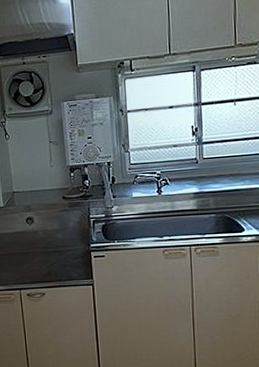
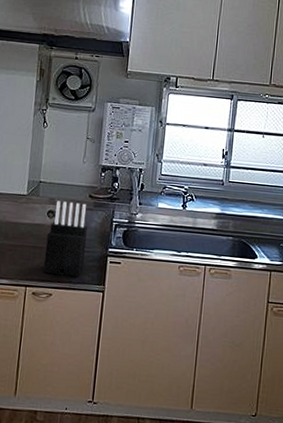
knife block: none [30,205,69,277] -> present [44,201,87,277]

